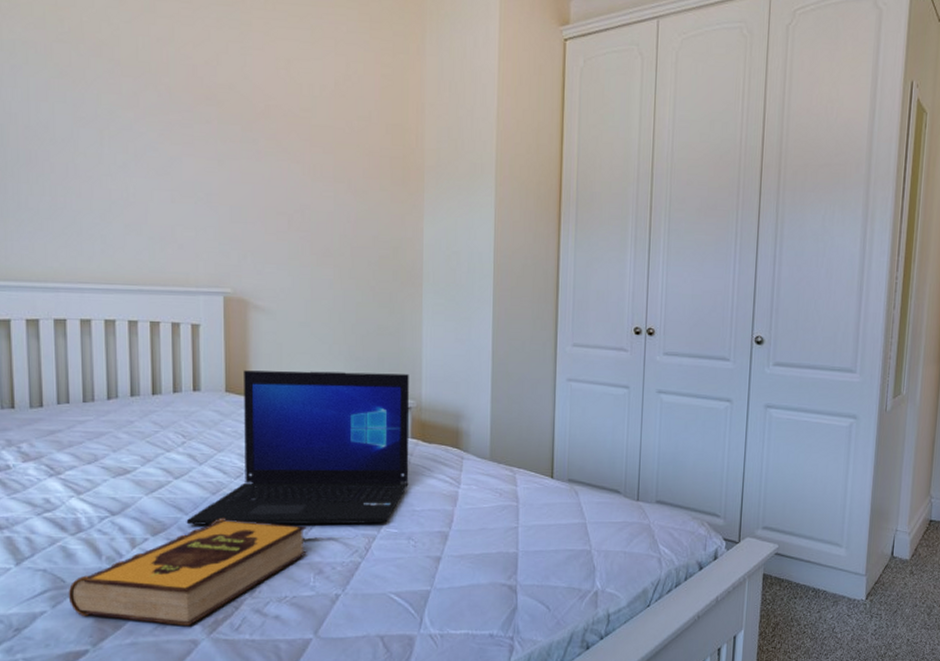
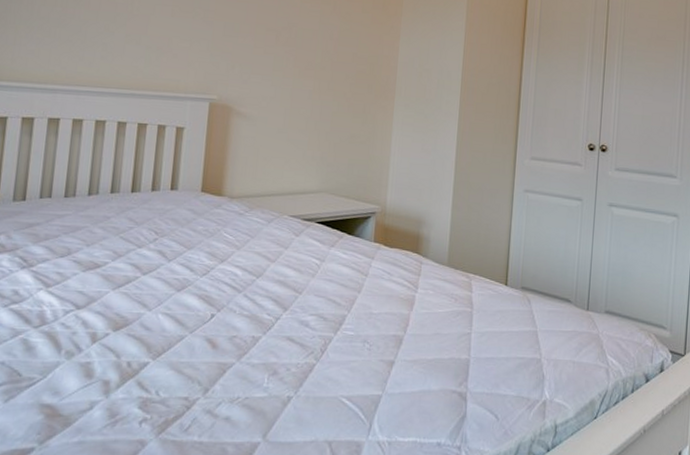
hardback book: present [68,519,307,625] -> none [22,316,265,425]
laptop: present [186,370,409,525] -> none [148,172,376,326]

